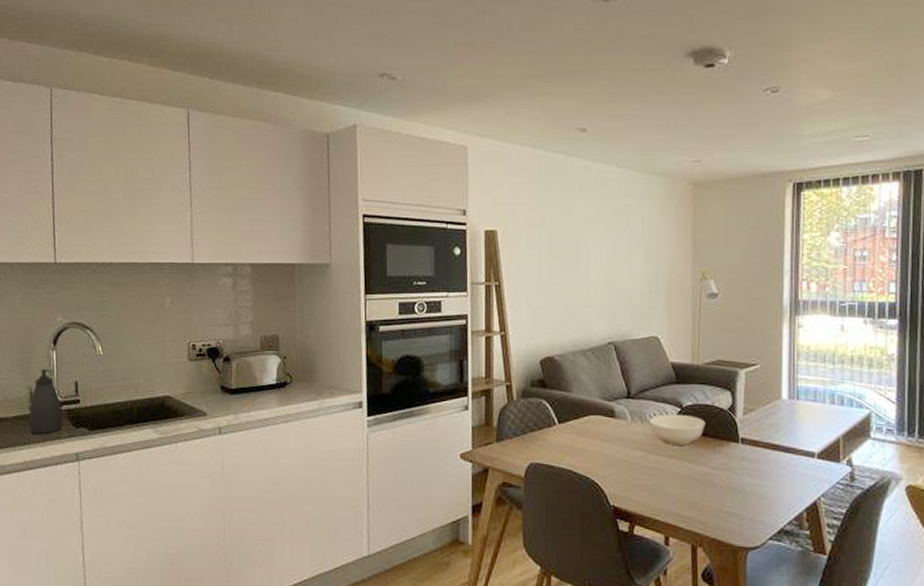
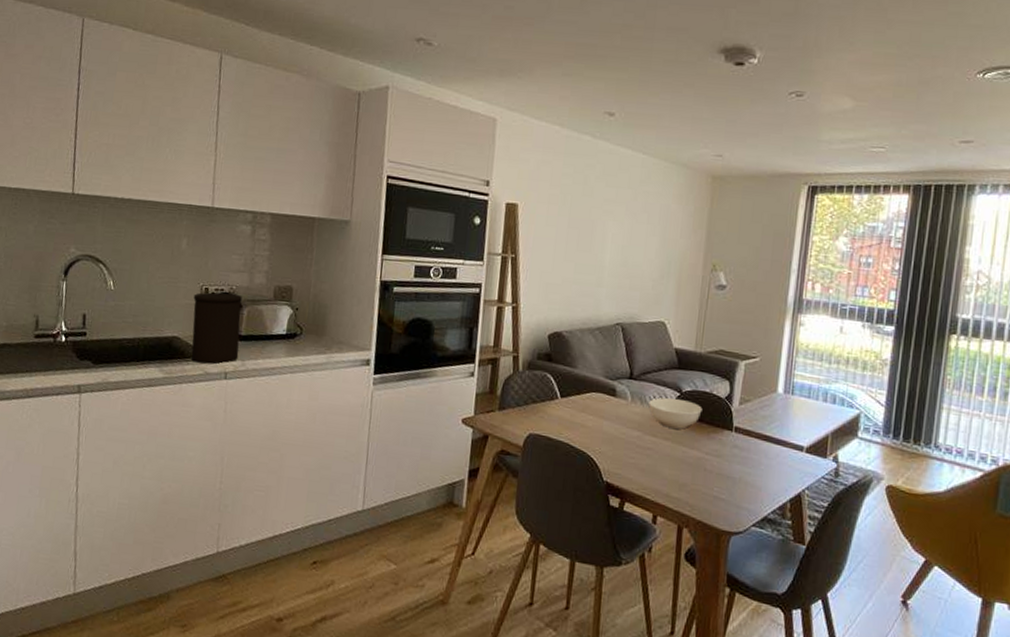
soap dispenser: present [29,369,63,434] -> none [32,298,68,364]
canister: none [181,347,231,421] -> present [191,292,242,364]

